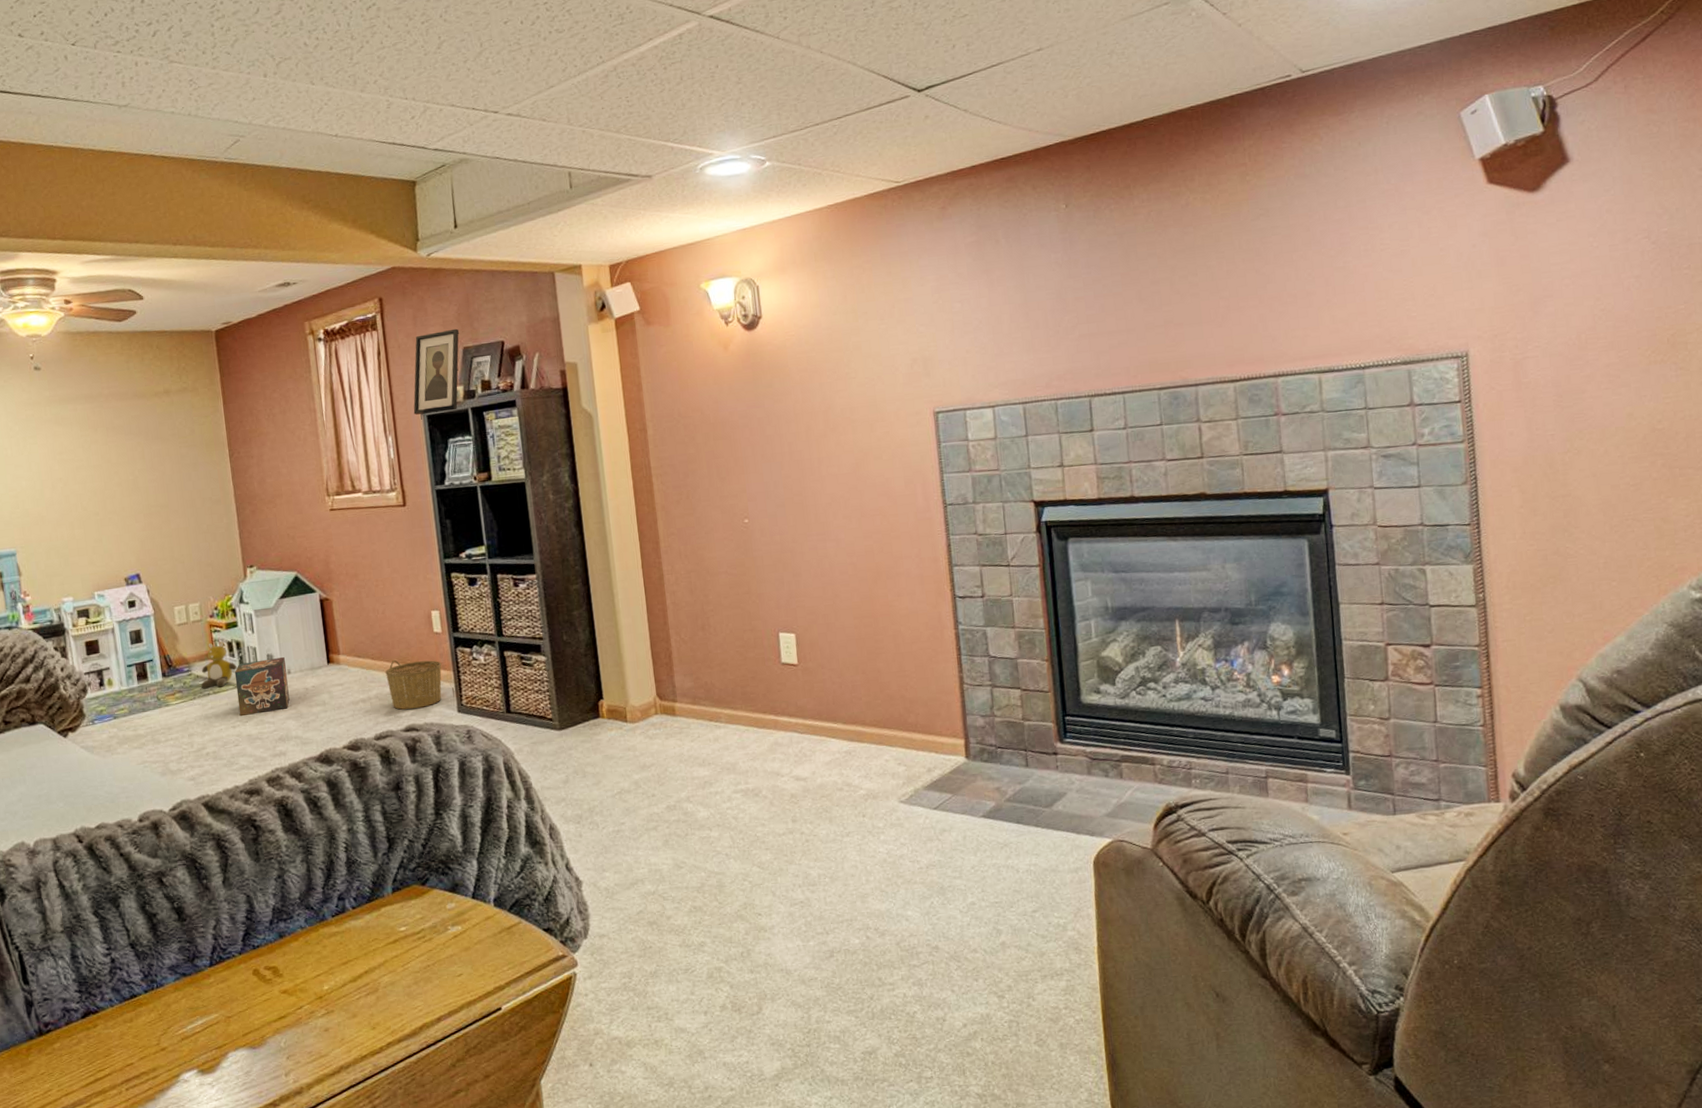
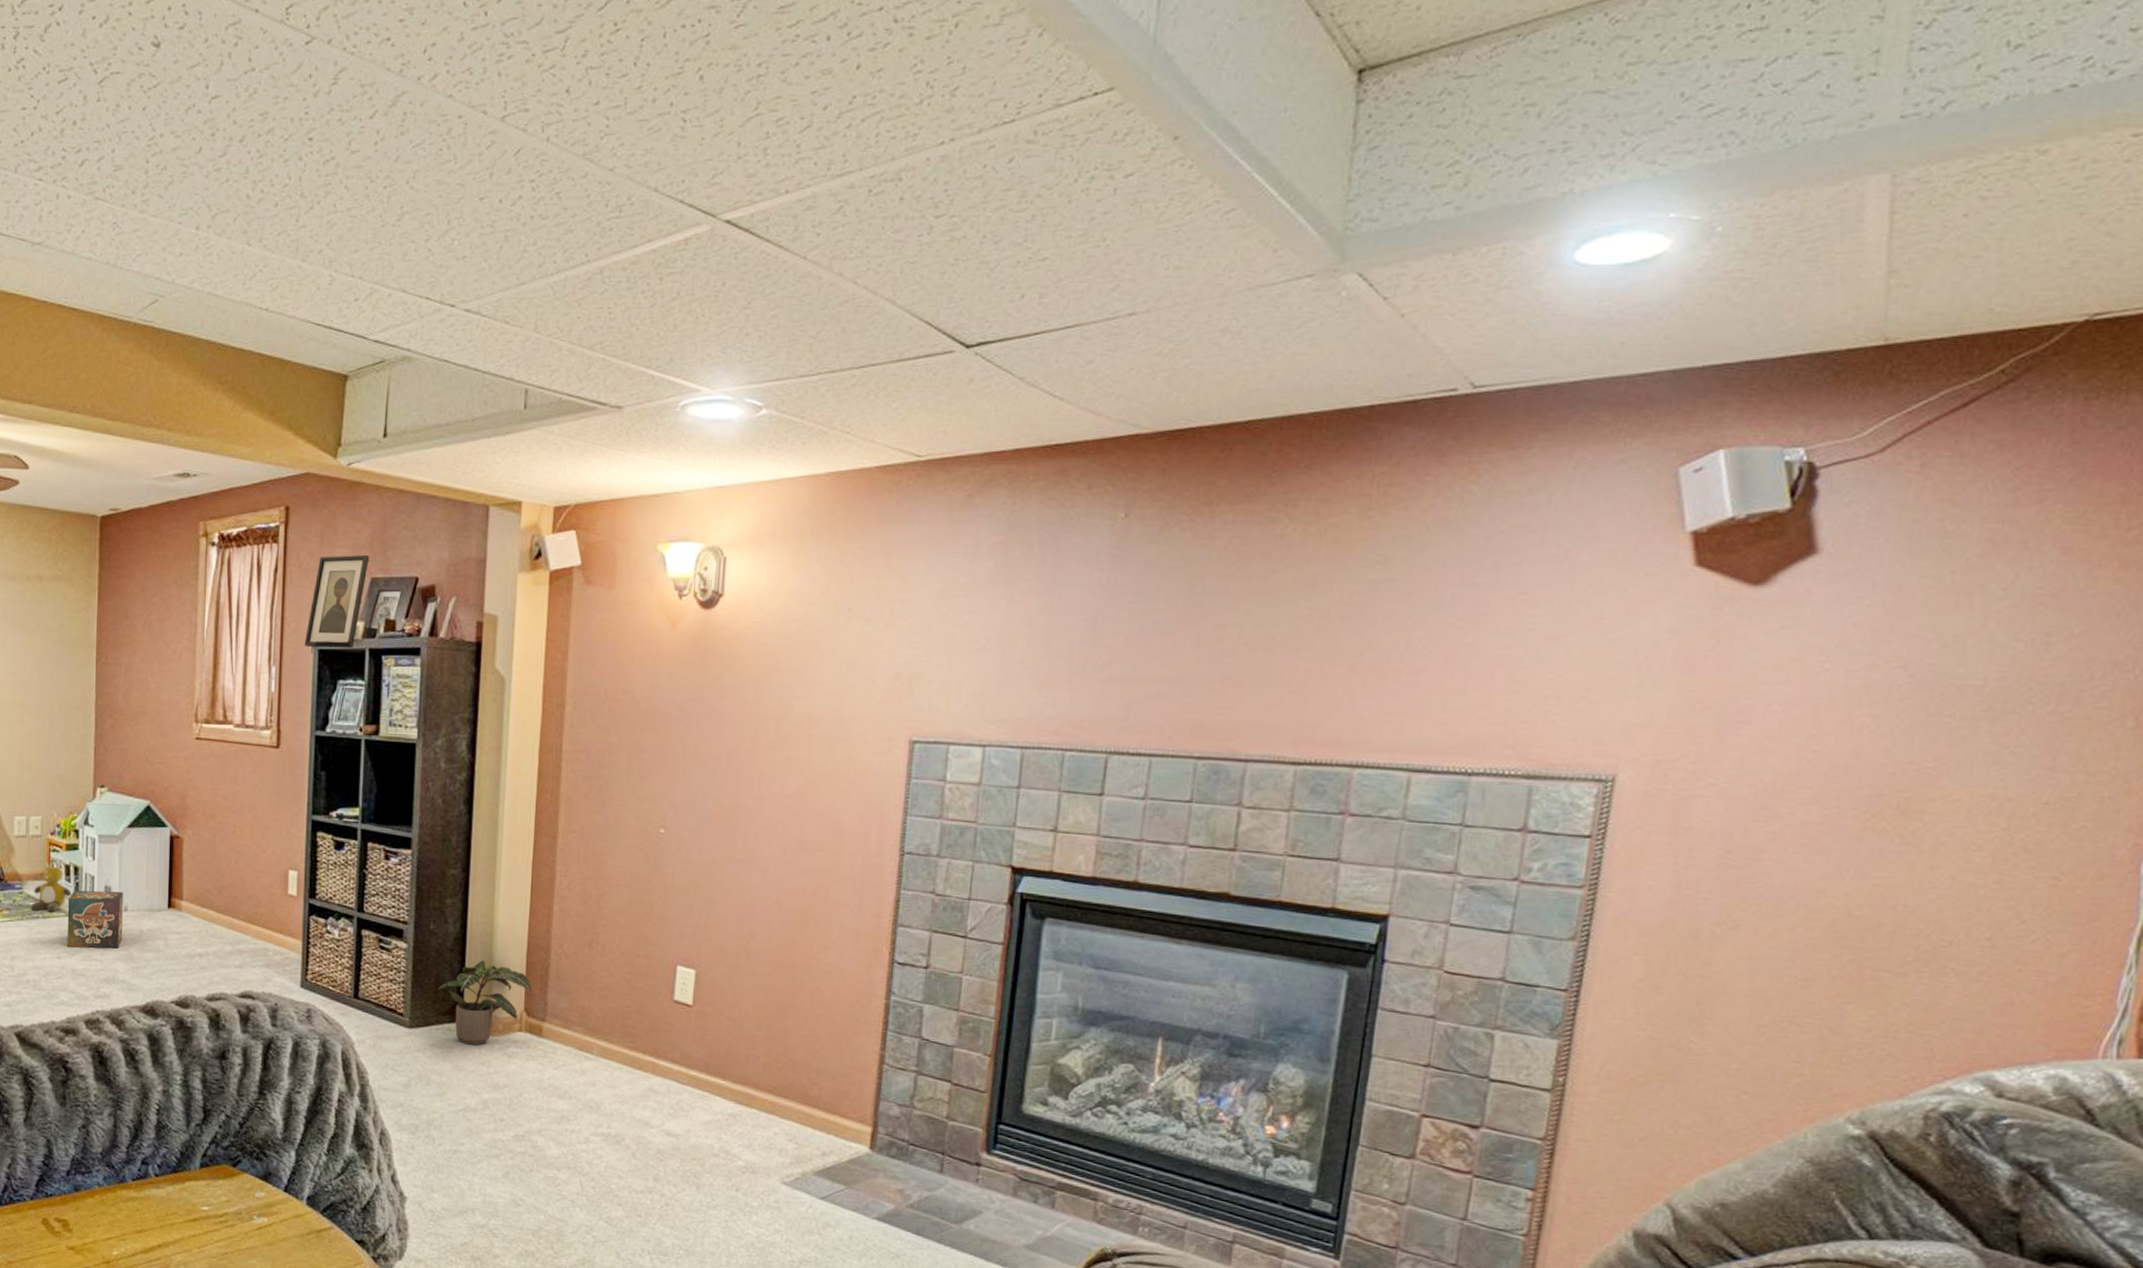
basket: present [385,659,442,710] -> none [228,916,291,975]
potted plant: none [578,658,660,735] -> present [437,960,532,1046]

